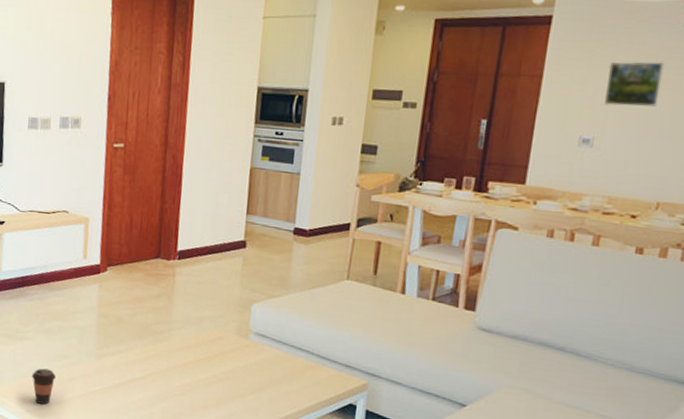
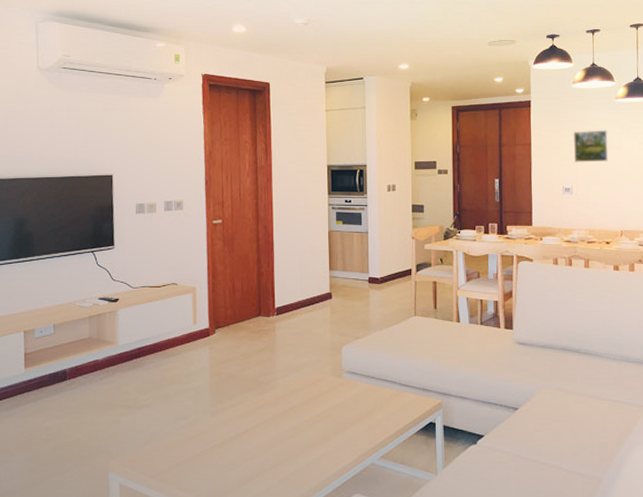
coffee cup: present [31,368,56,405] -> none [152,433,175,468]

